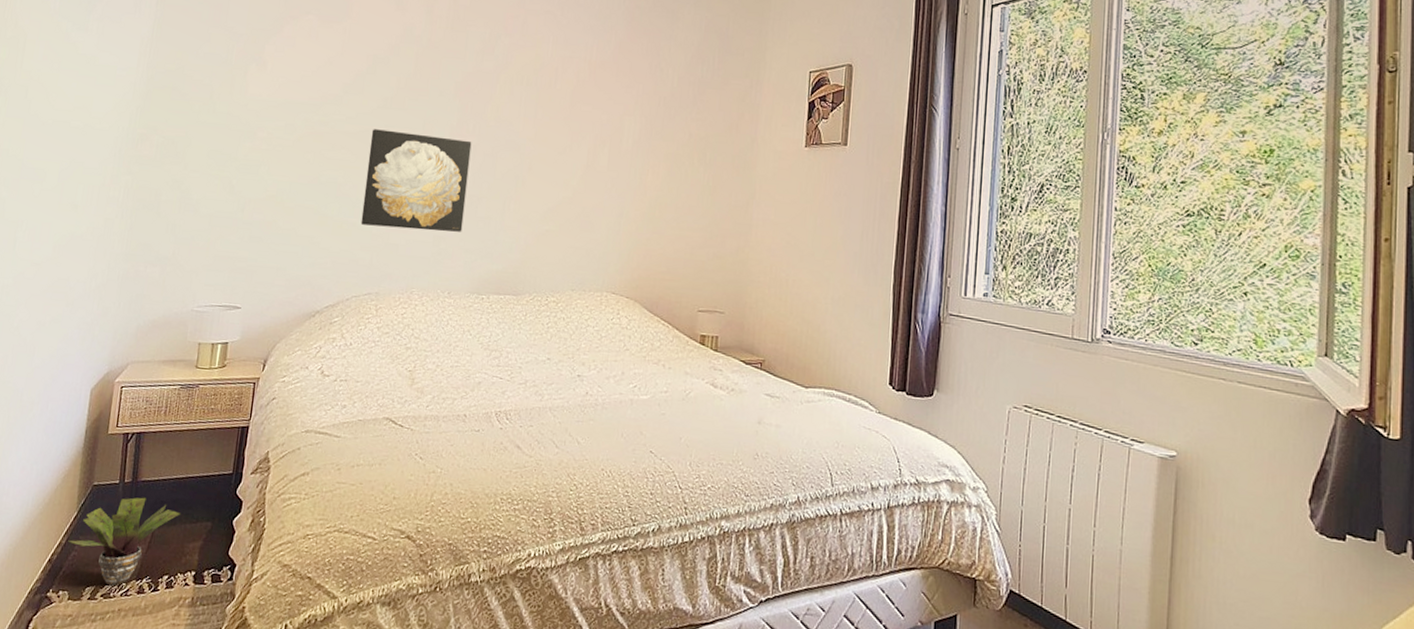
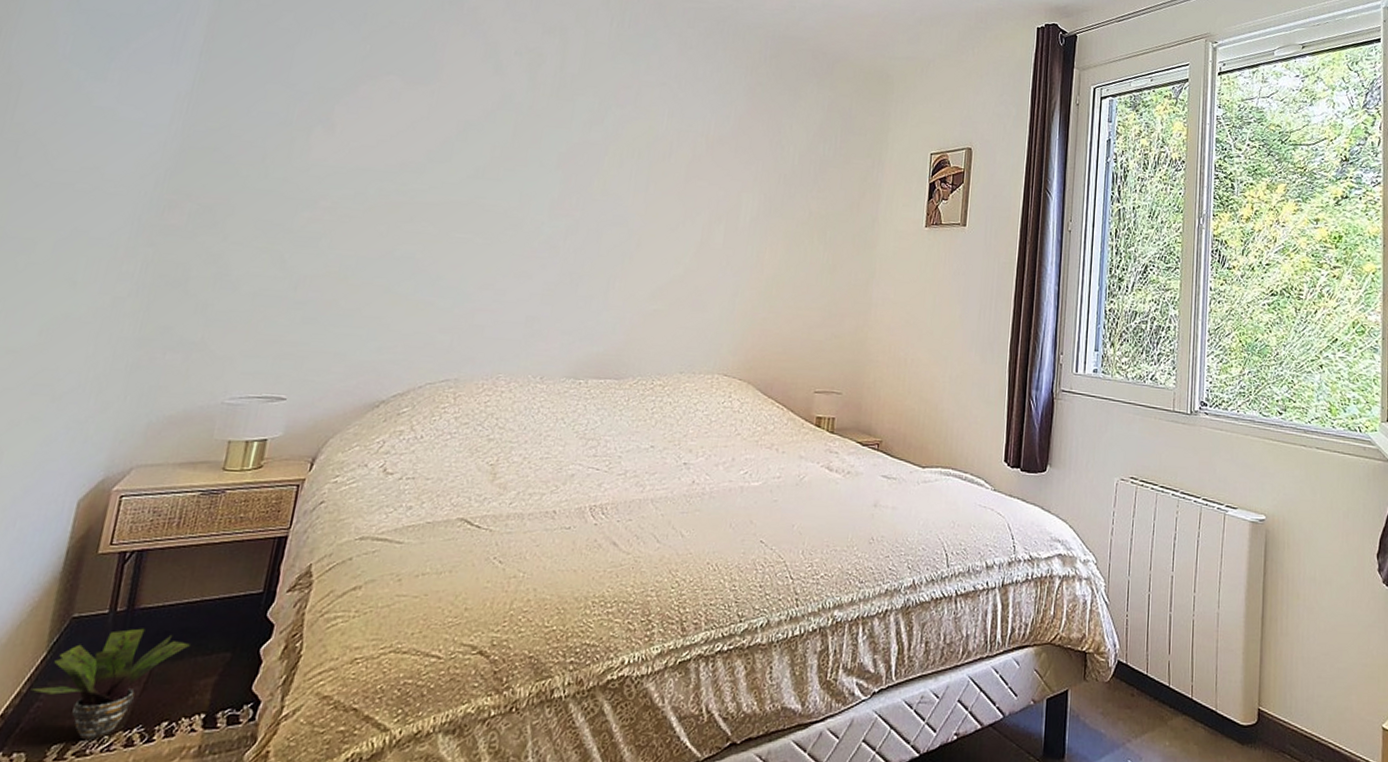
wall art: present [360,129,472,232] -> none [440,200,575,312]

